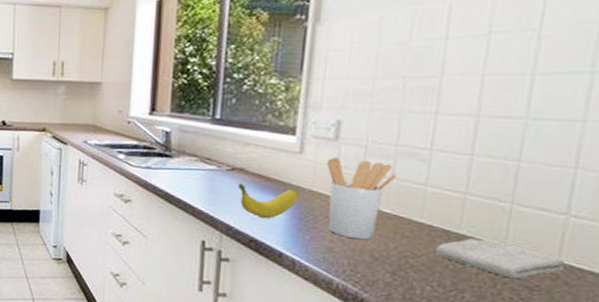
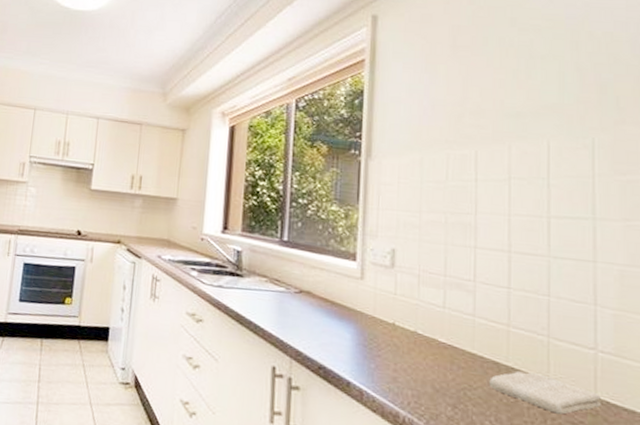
banana: present [238,184,300,218] -> none [306,307,363,344]
utensil holder: present [327,157,396,240] -> none [386,284,447,370]

